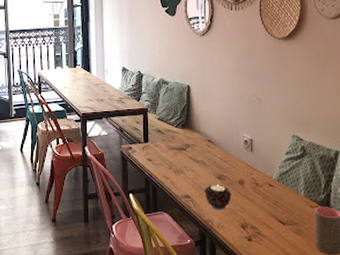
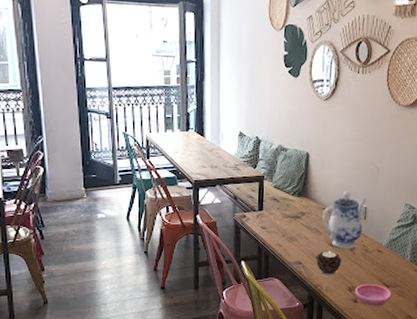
teapot: none [208,123,252,182] -> present [322,191,368,249]
saucer: none [249,221,289,246] -> present [355,284,392,306]

